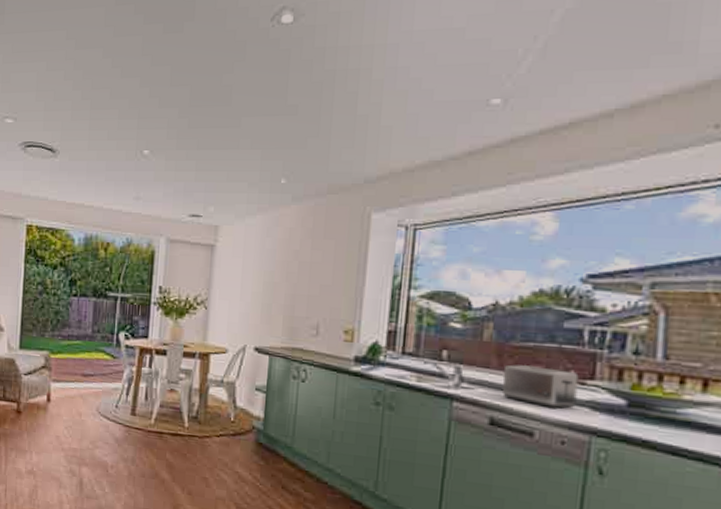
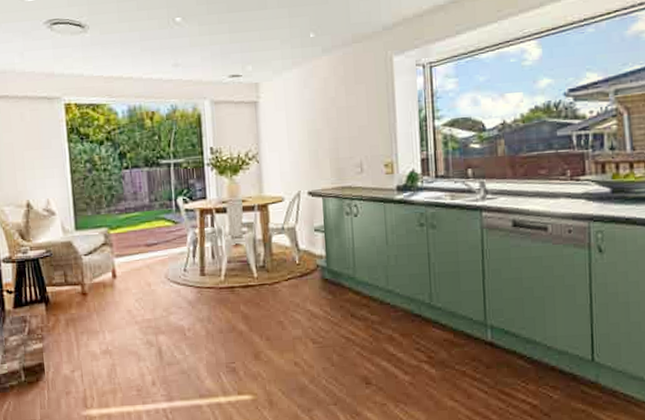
toaster: present [502,365,579,409] -> none [518,171,575,204]

